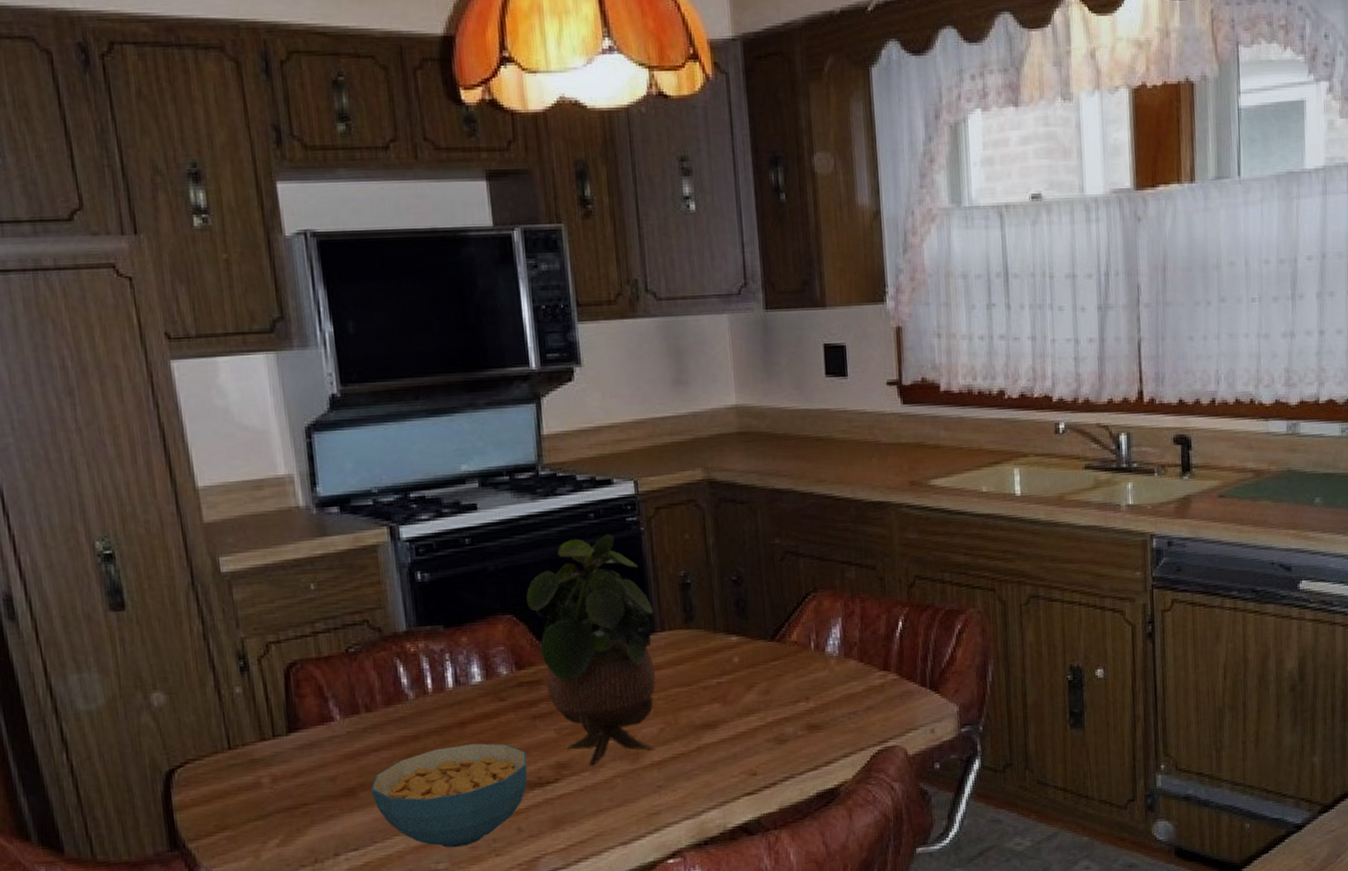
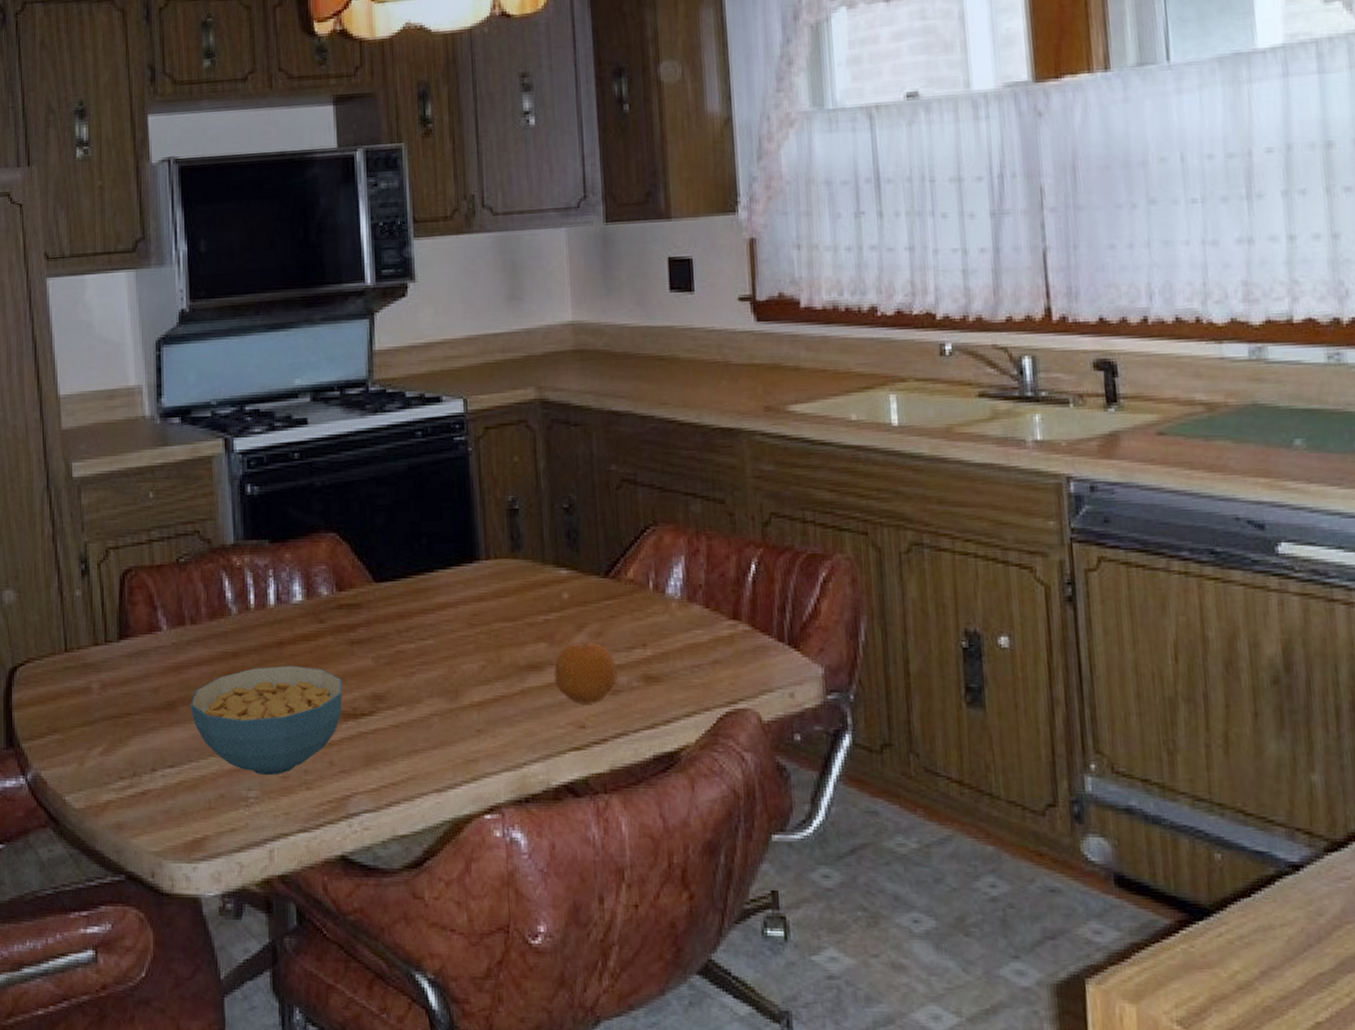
potted plant: present [526,533,656,766] -> none [350,453,479,701]
fruit: none [727,698,784,755] -> present [554,641,617,704]

